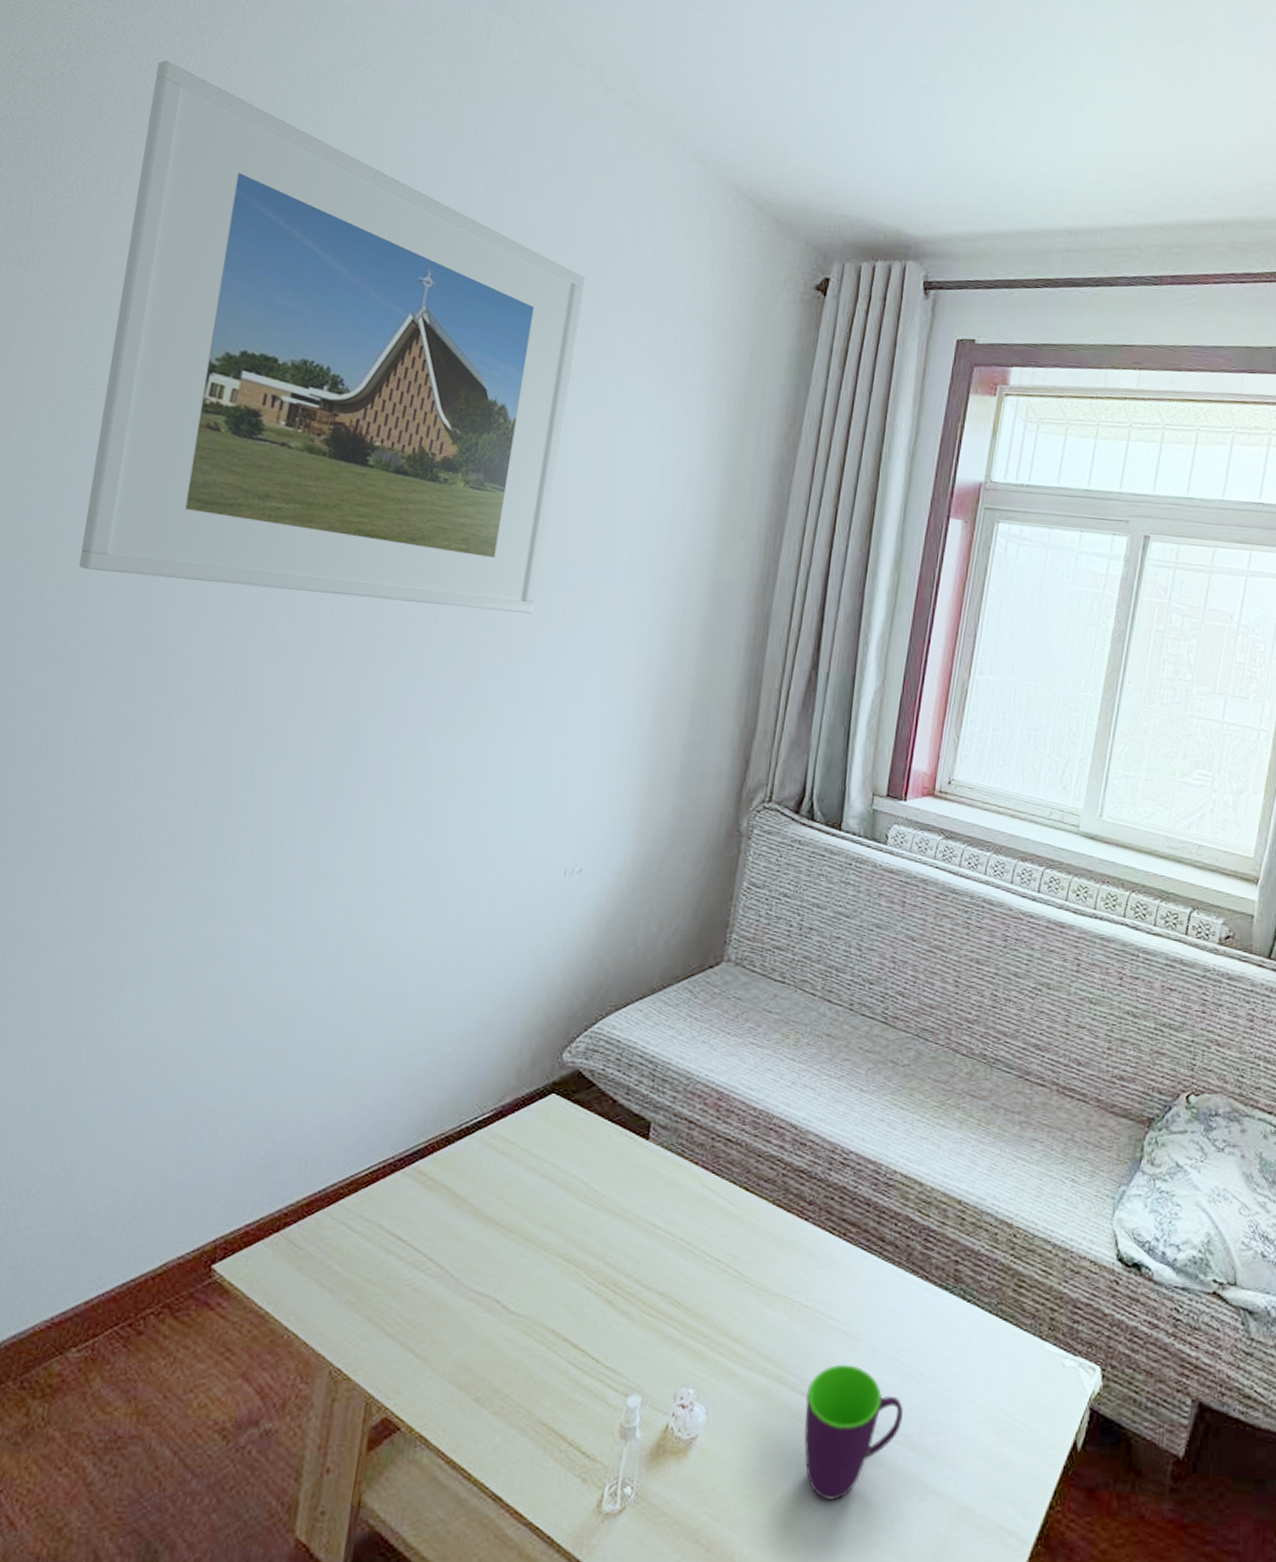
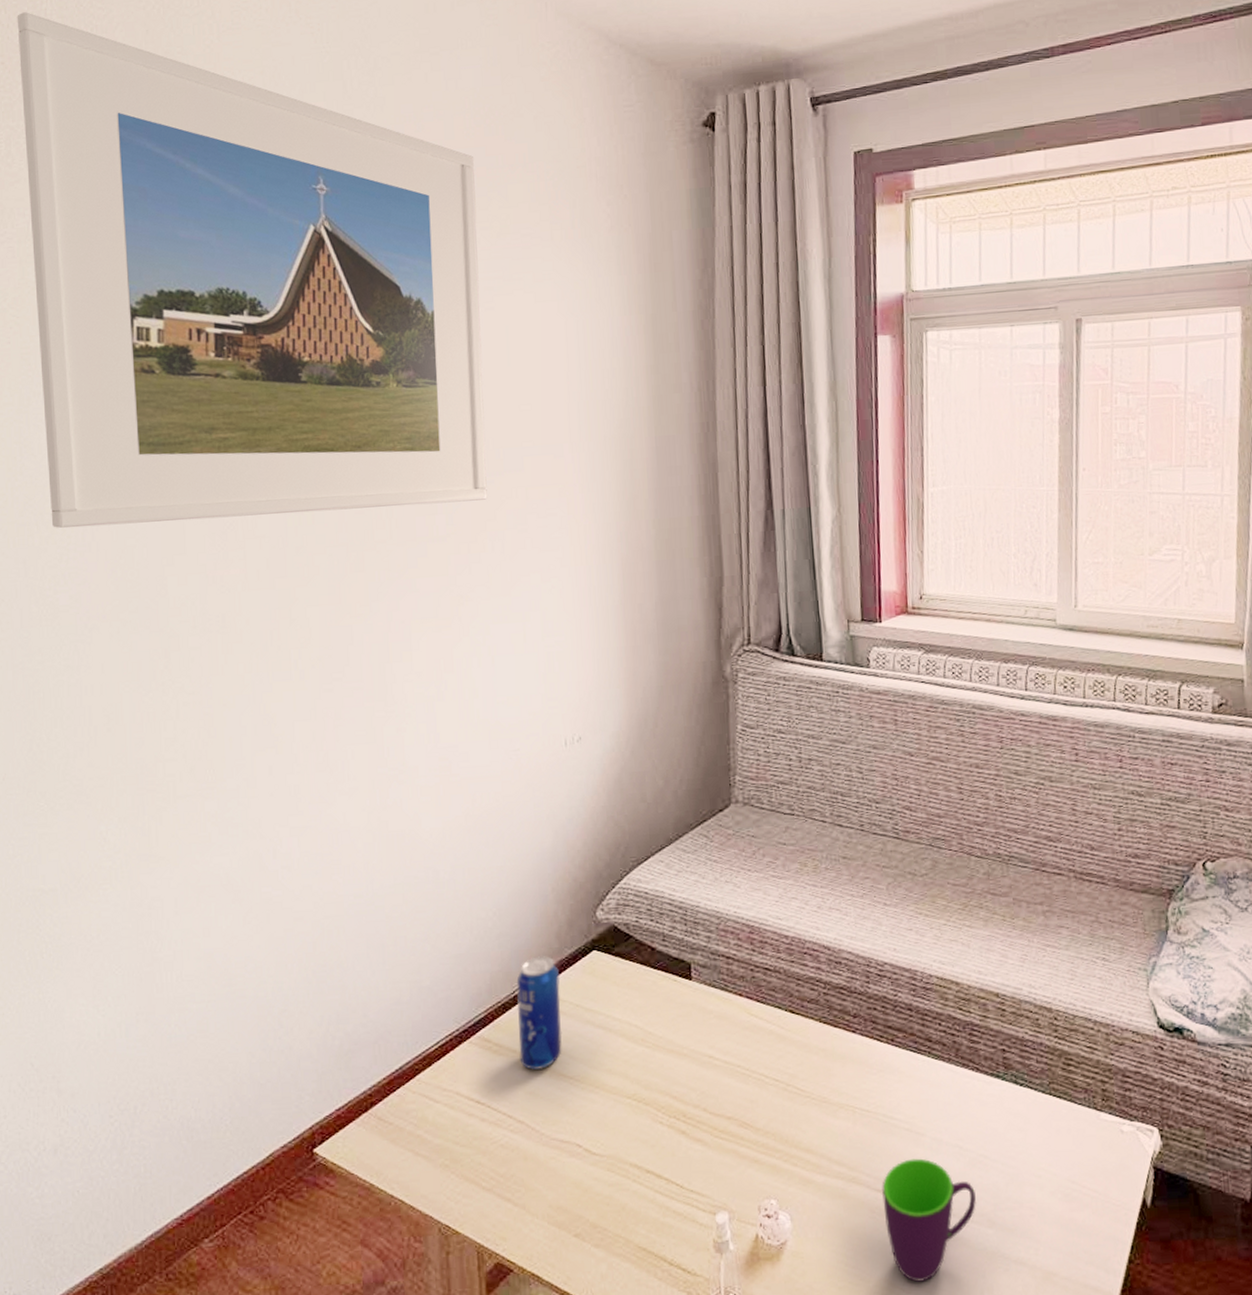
beverage can: none [452,1090,513,1214] -> present [516,955,562,1071]

